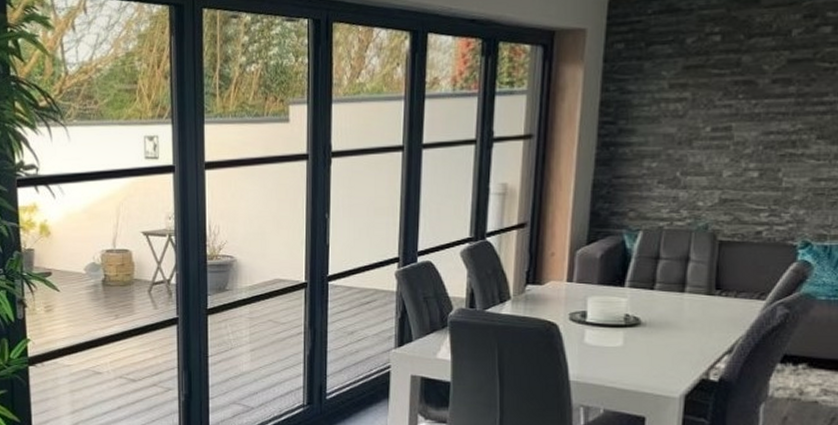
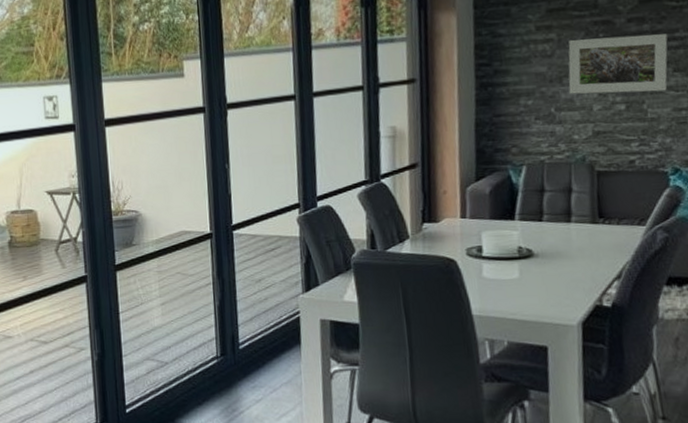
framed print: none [698,97,814,160] -> present [568,34,668,95]

